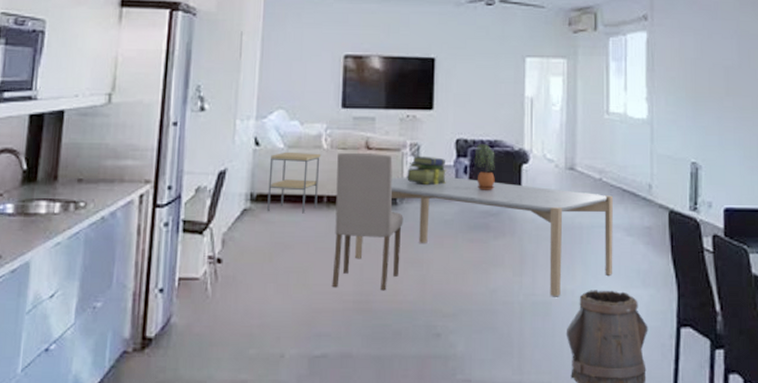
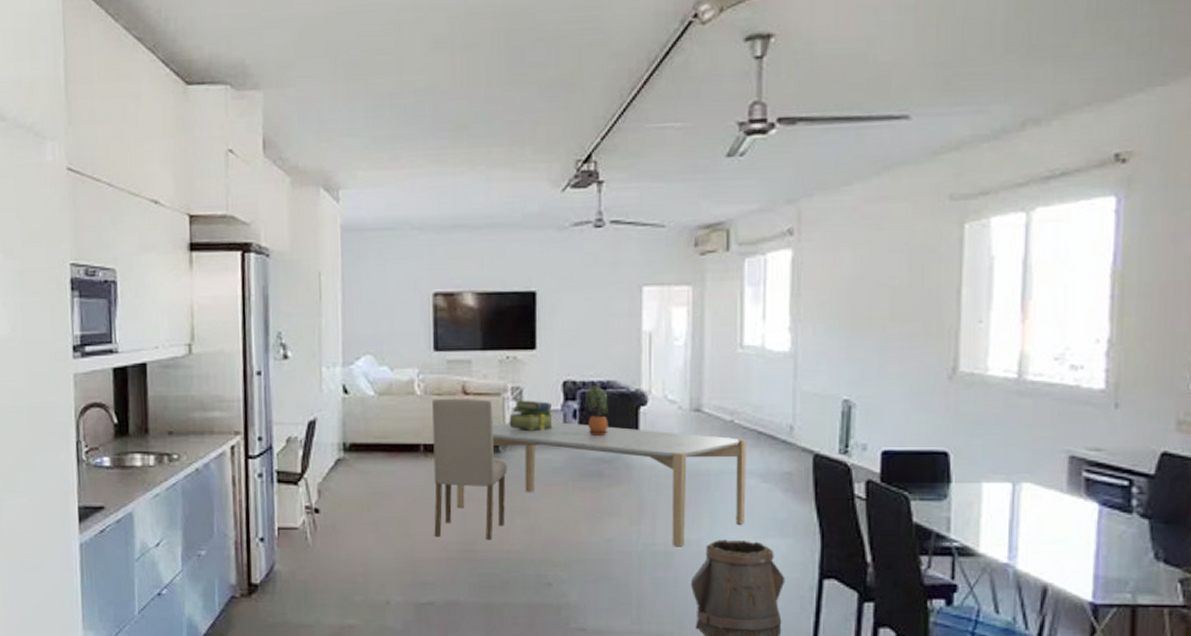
side table: present [267,151,322,214] -> none [360,399,415,463]

